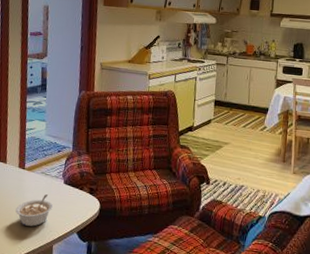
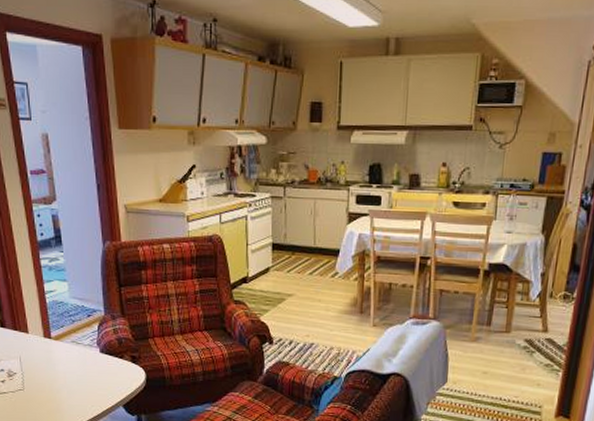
legume: present [15,194,53,227] -> none [48,366,91,402]

